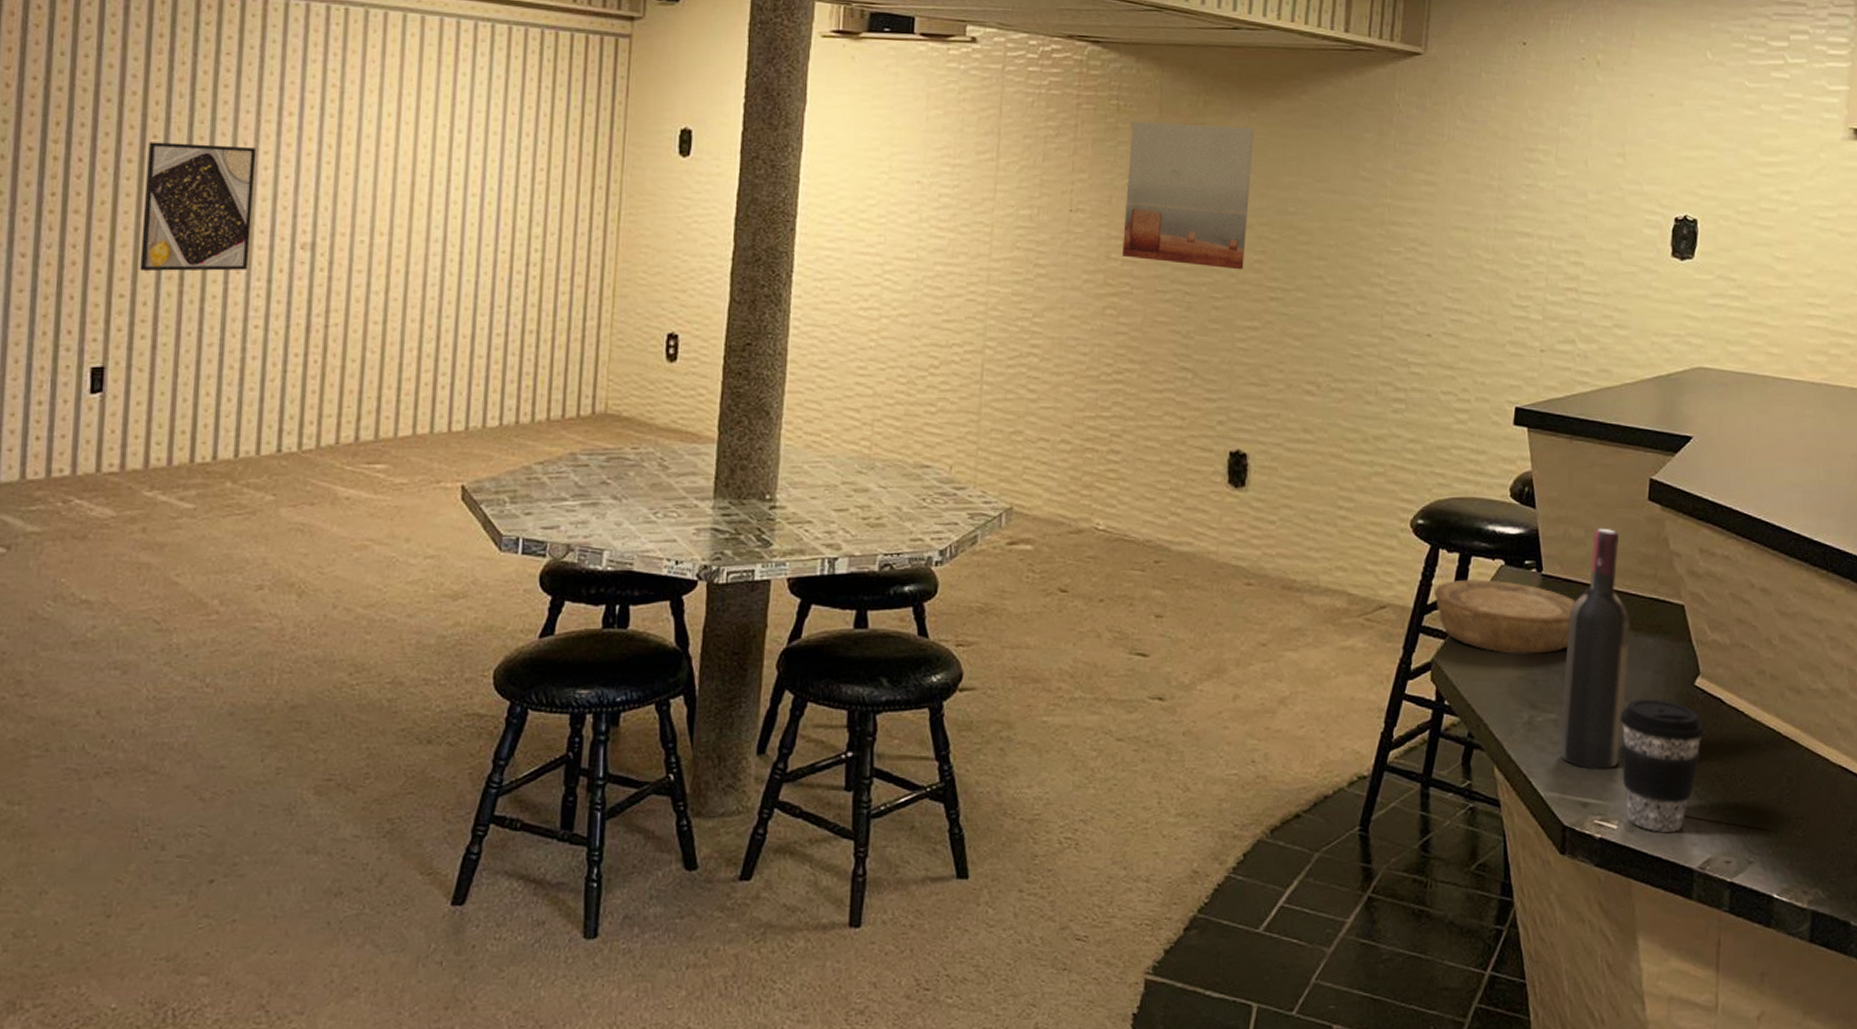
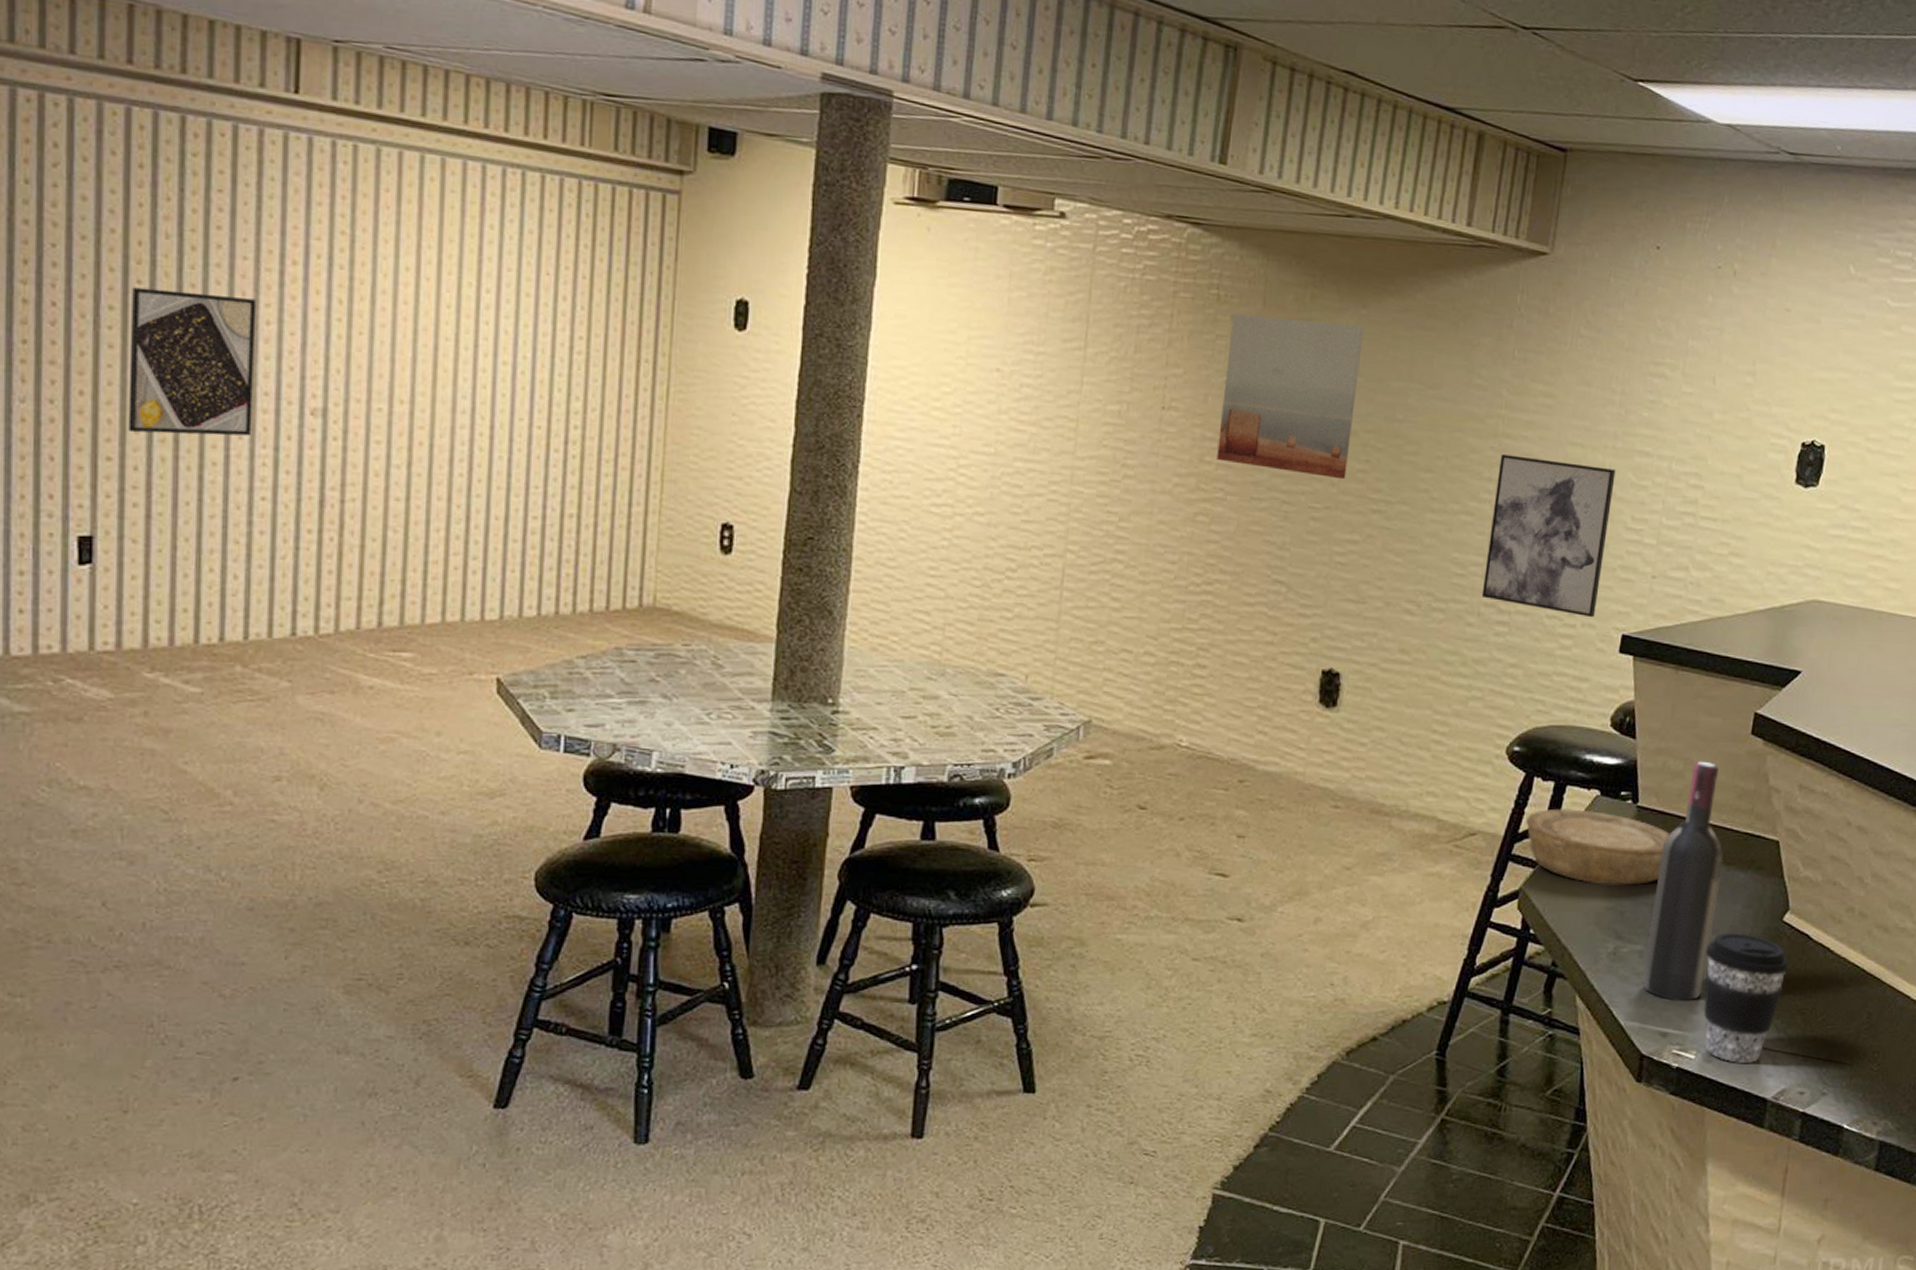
wall art: none [1378,240,1499,392] -> present [1481,454,1616,618]

